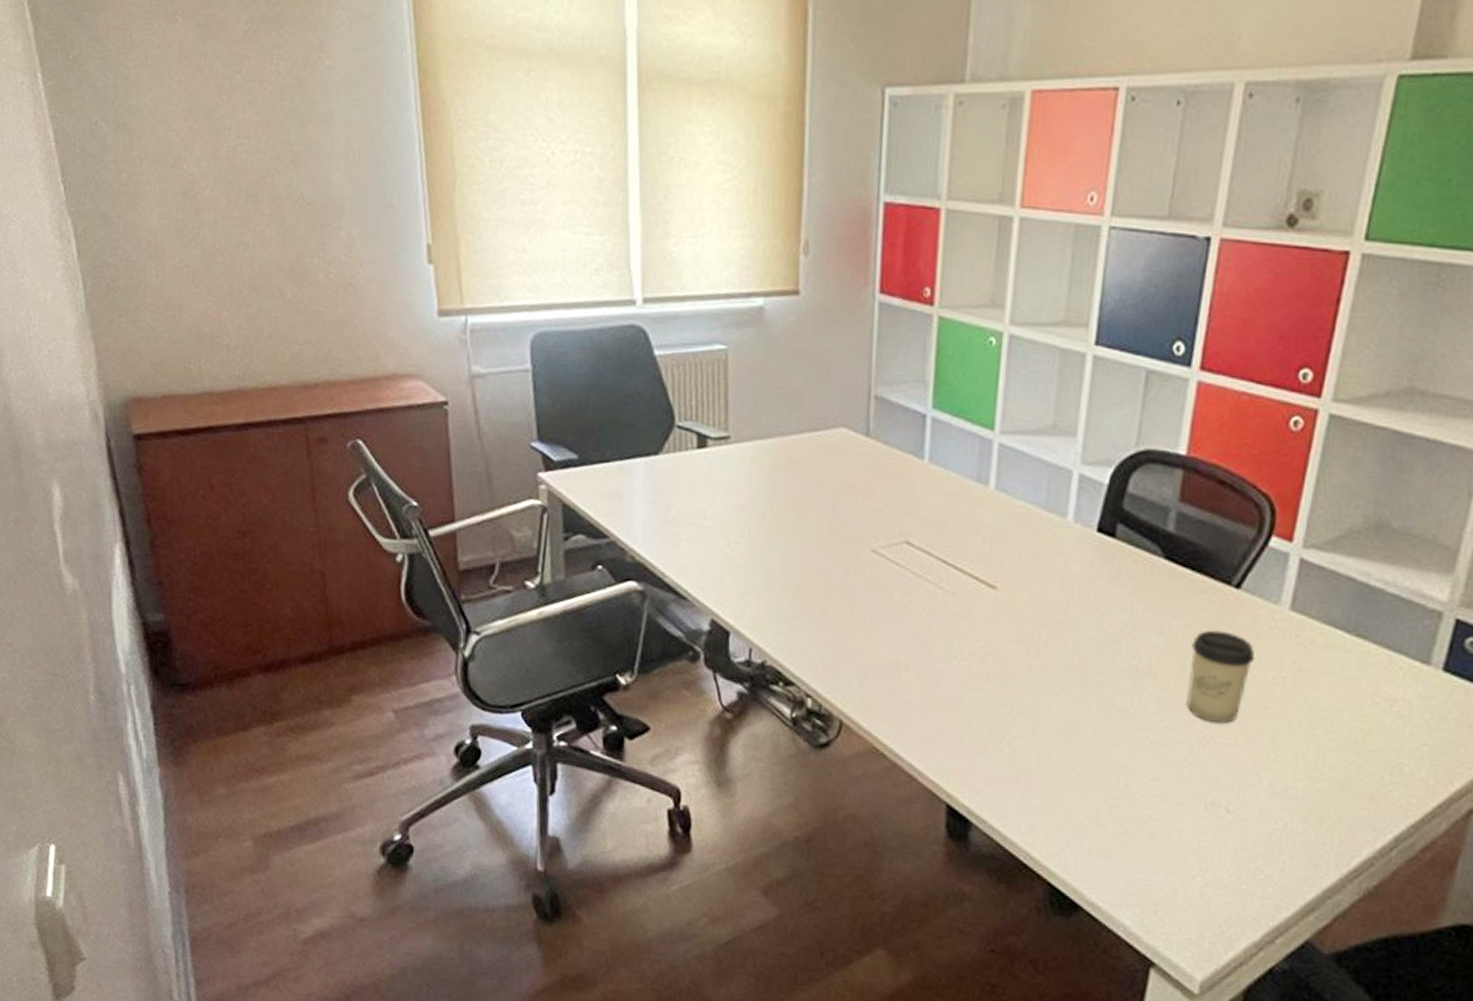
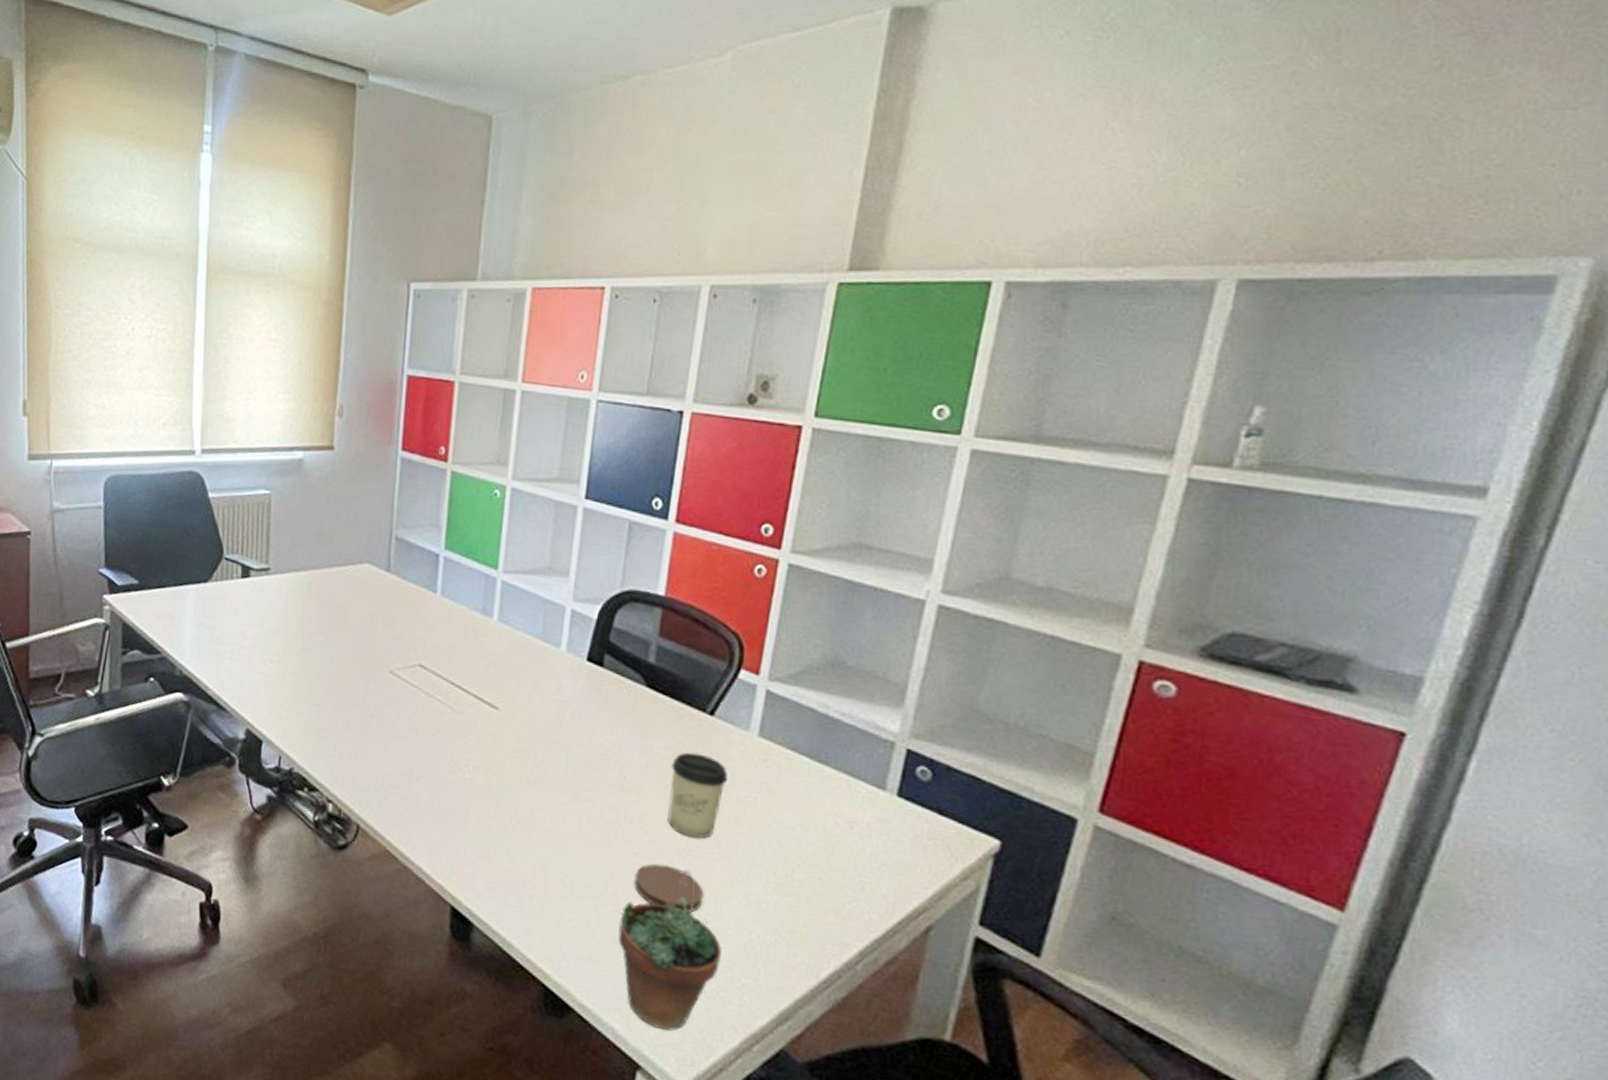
succulent plant: none [1131,757,1245,927] -> present [618,869,722,1032]
coaster: none [1149,751,1226,803] -> present [634,863,704,913]

